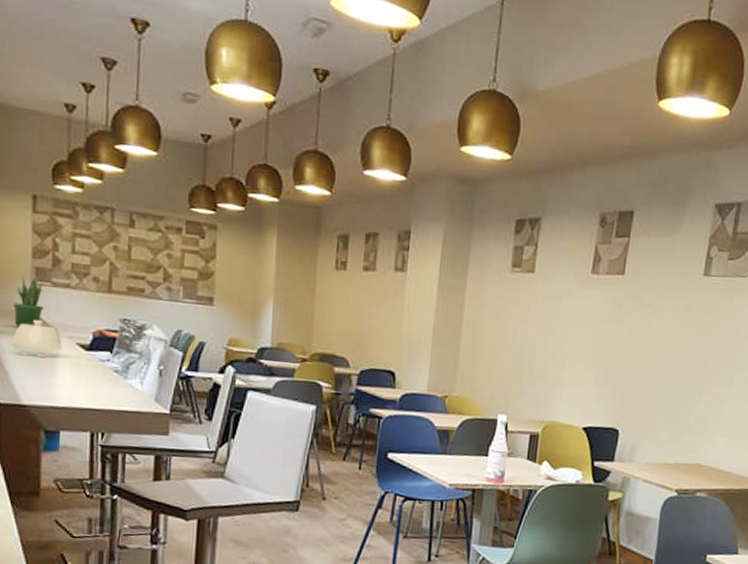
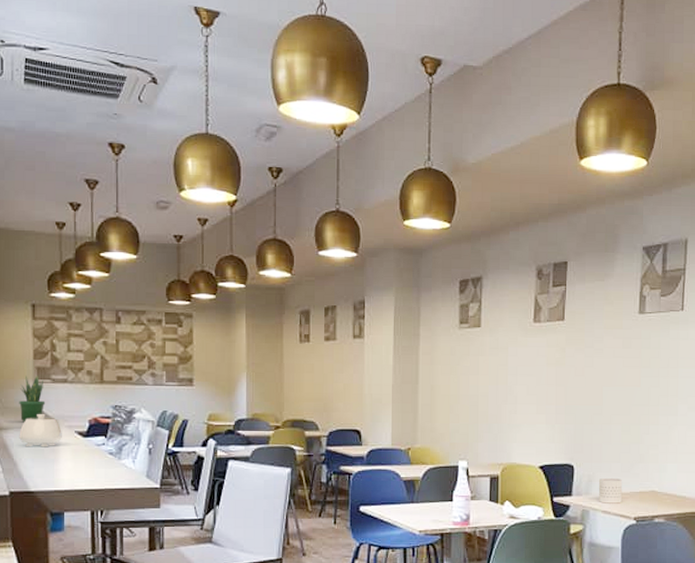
mug: none [641,445,668,474] -> present [599,477,623,504]

